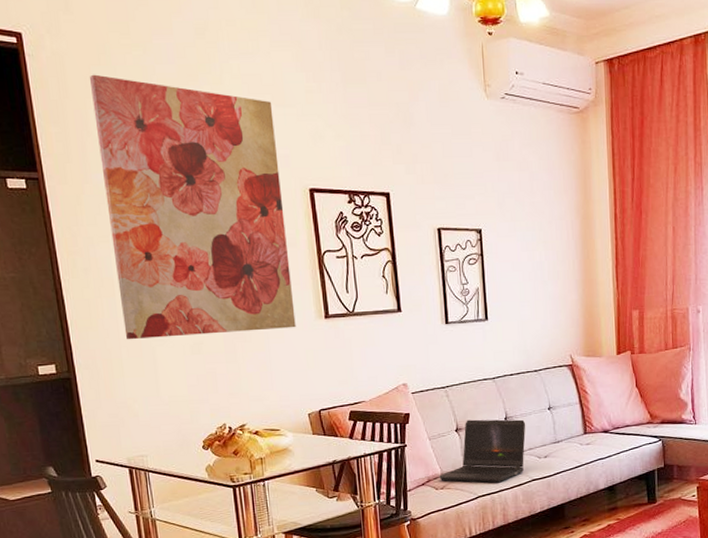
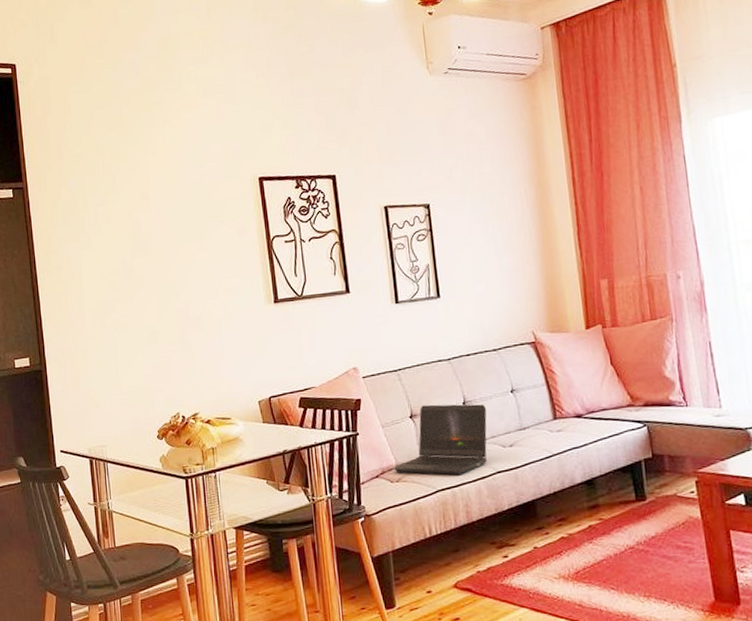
wall art: present [89,74,296,340] -> none [68,92,247,332]

